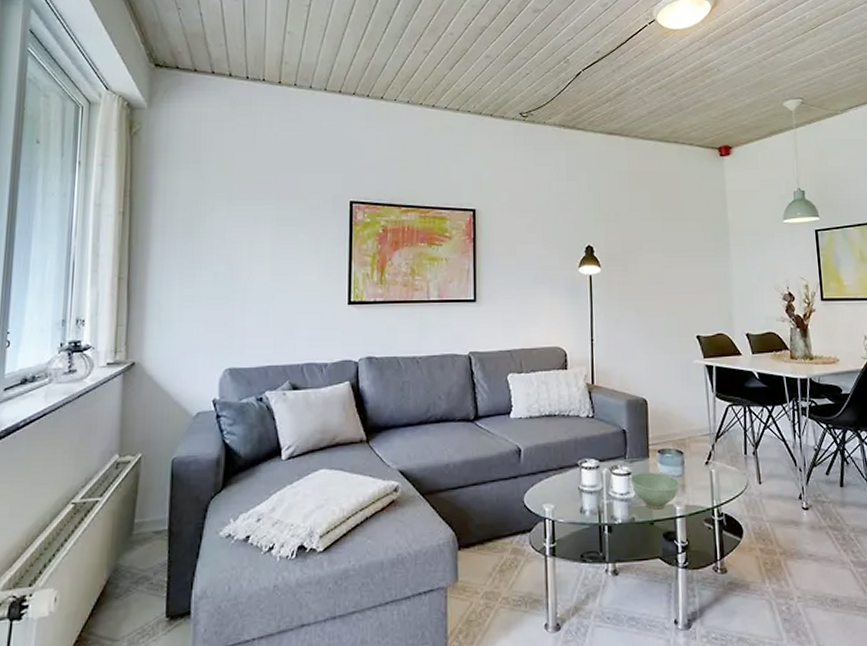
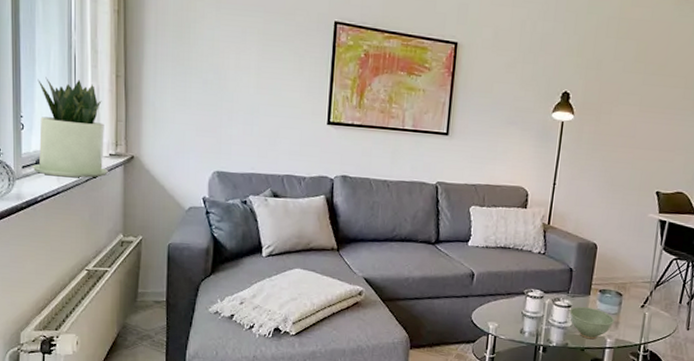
planter: none [15,287,106,396] -> present [32,77,109,178]

